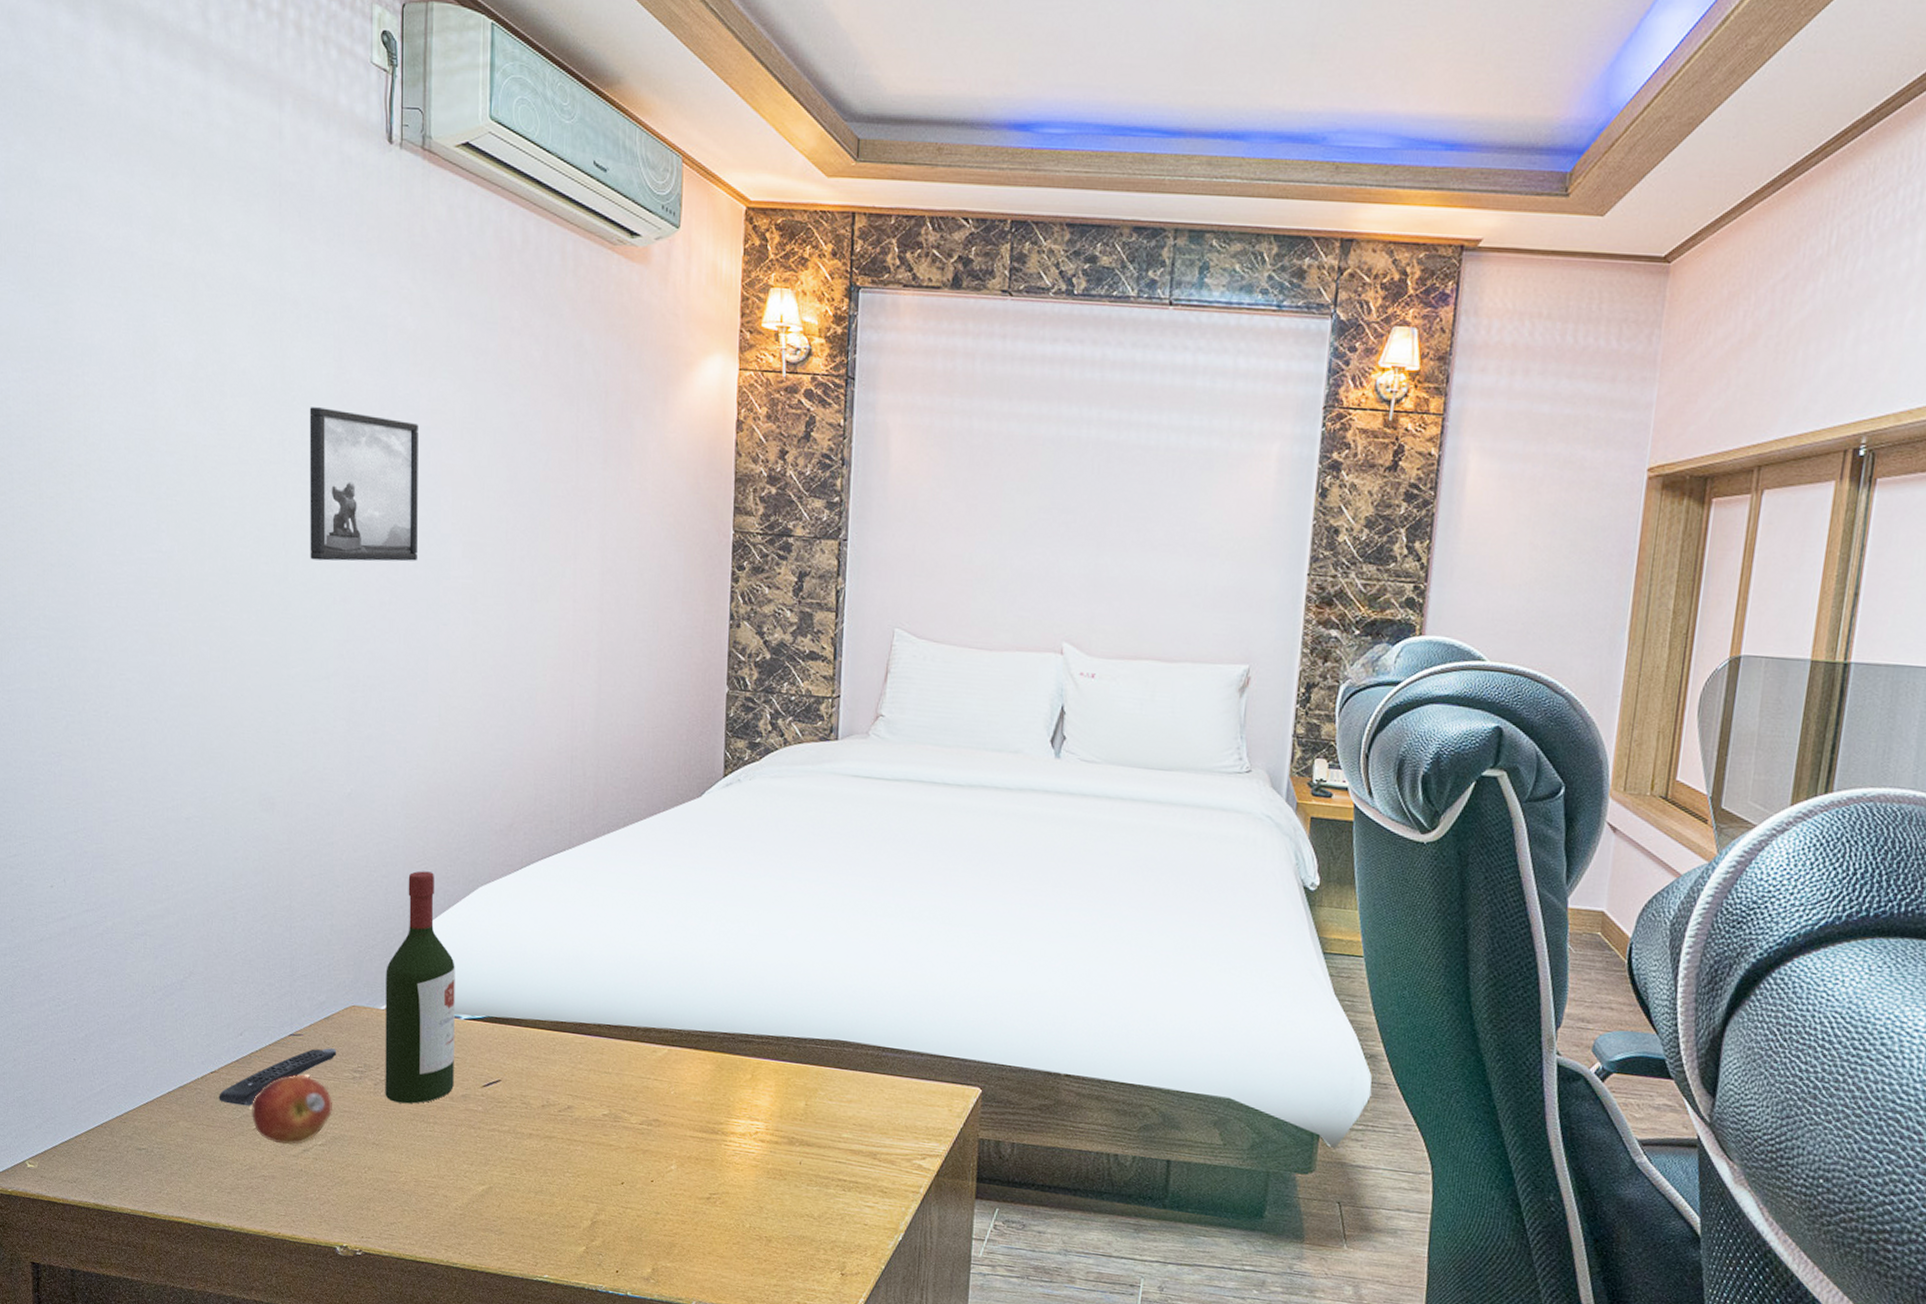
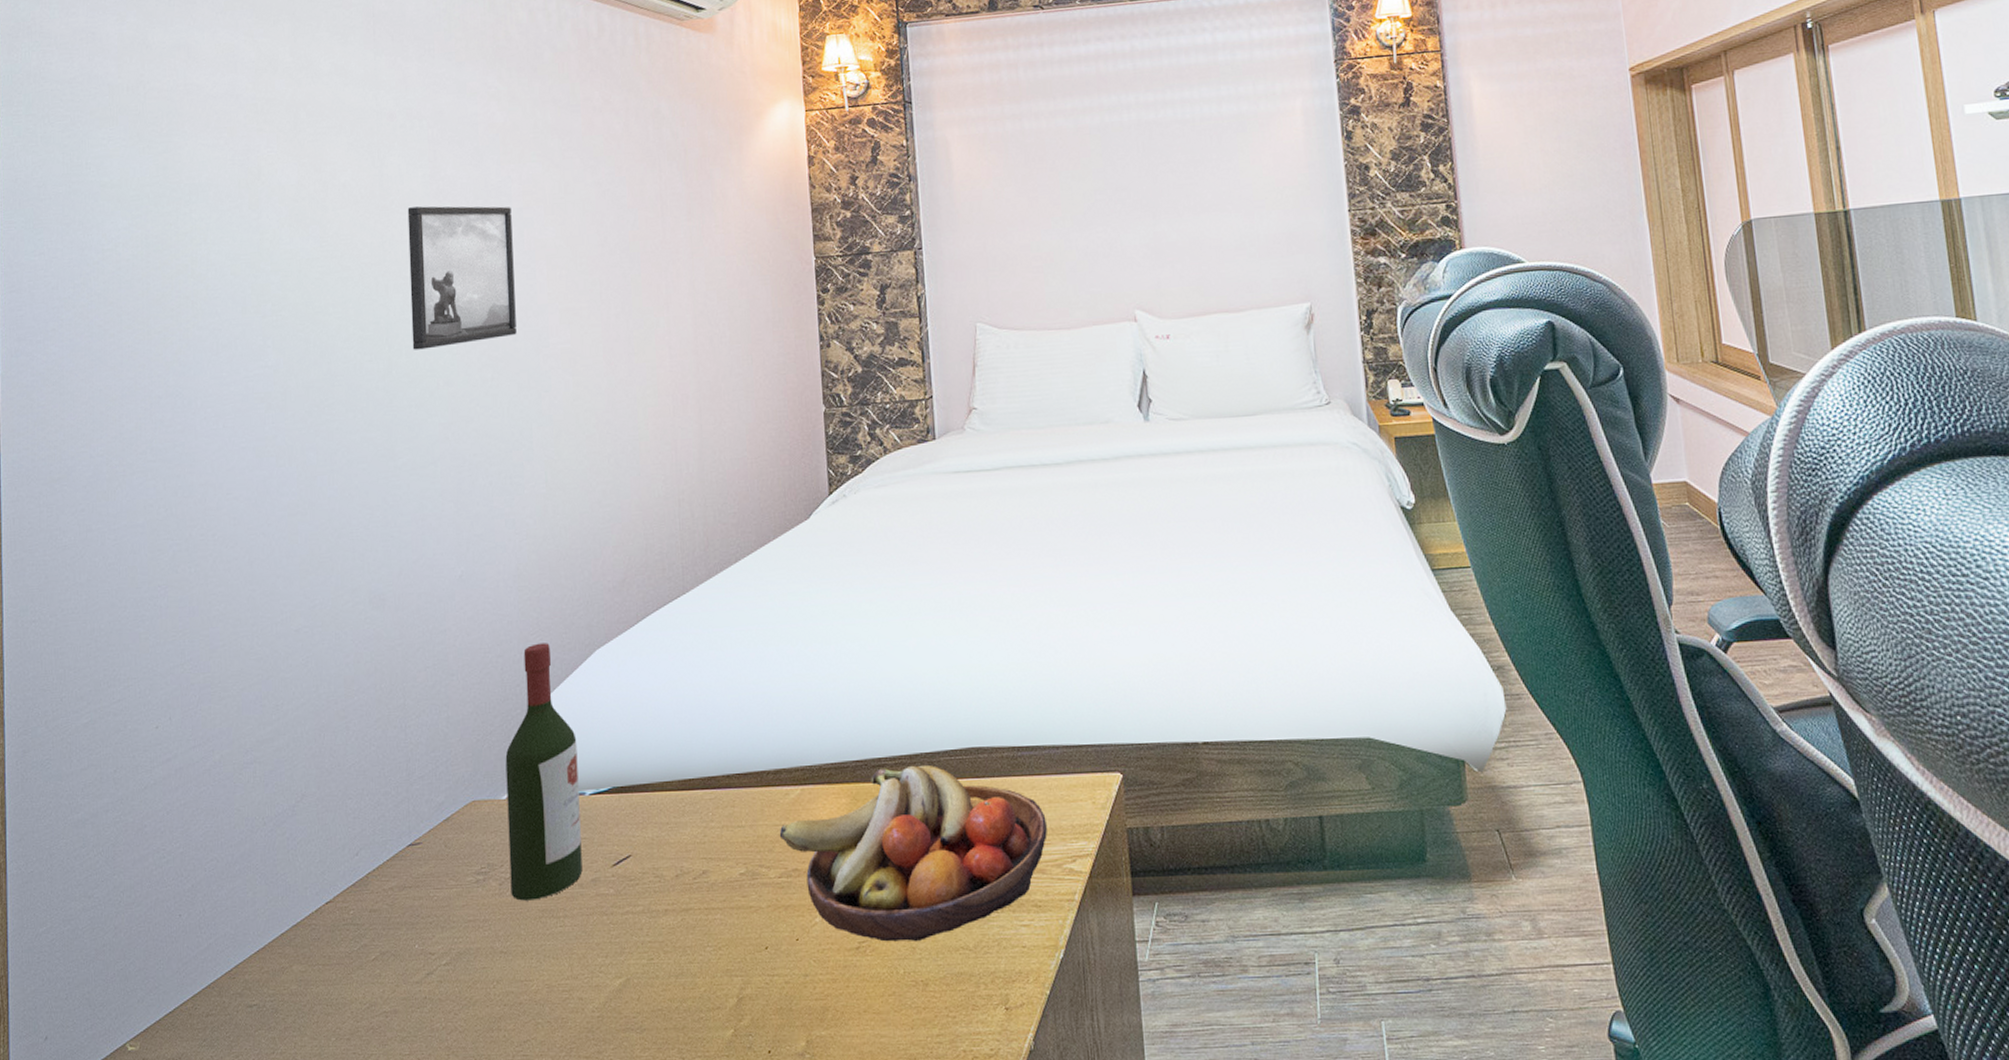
remote control: present [219,1048,337,1106] -> none [335,852,459,936]
fruit: present [252,1075,332,1145] -> none [370,888,456,971]
fruit bowl: none [643,1043,902,1203] -> present [779,765,1047,942]

